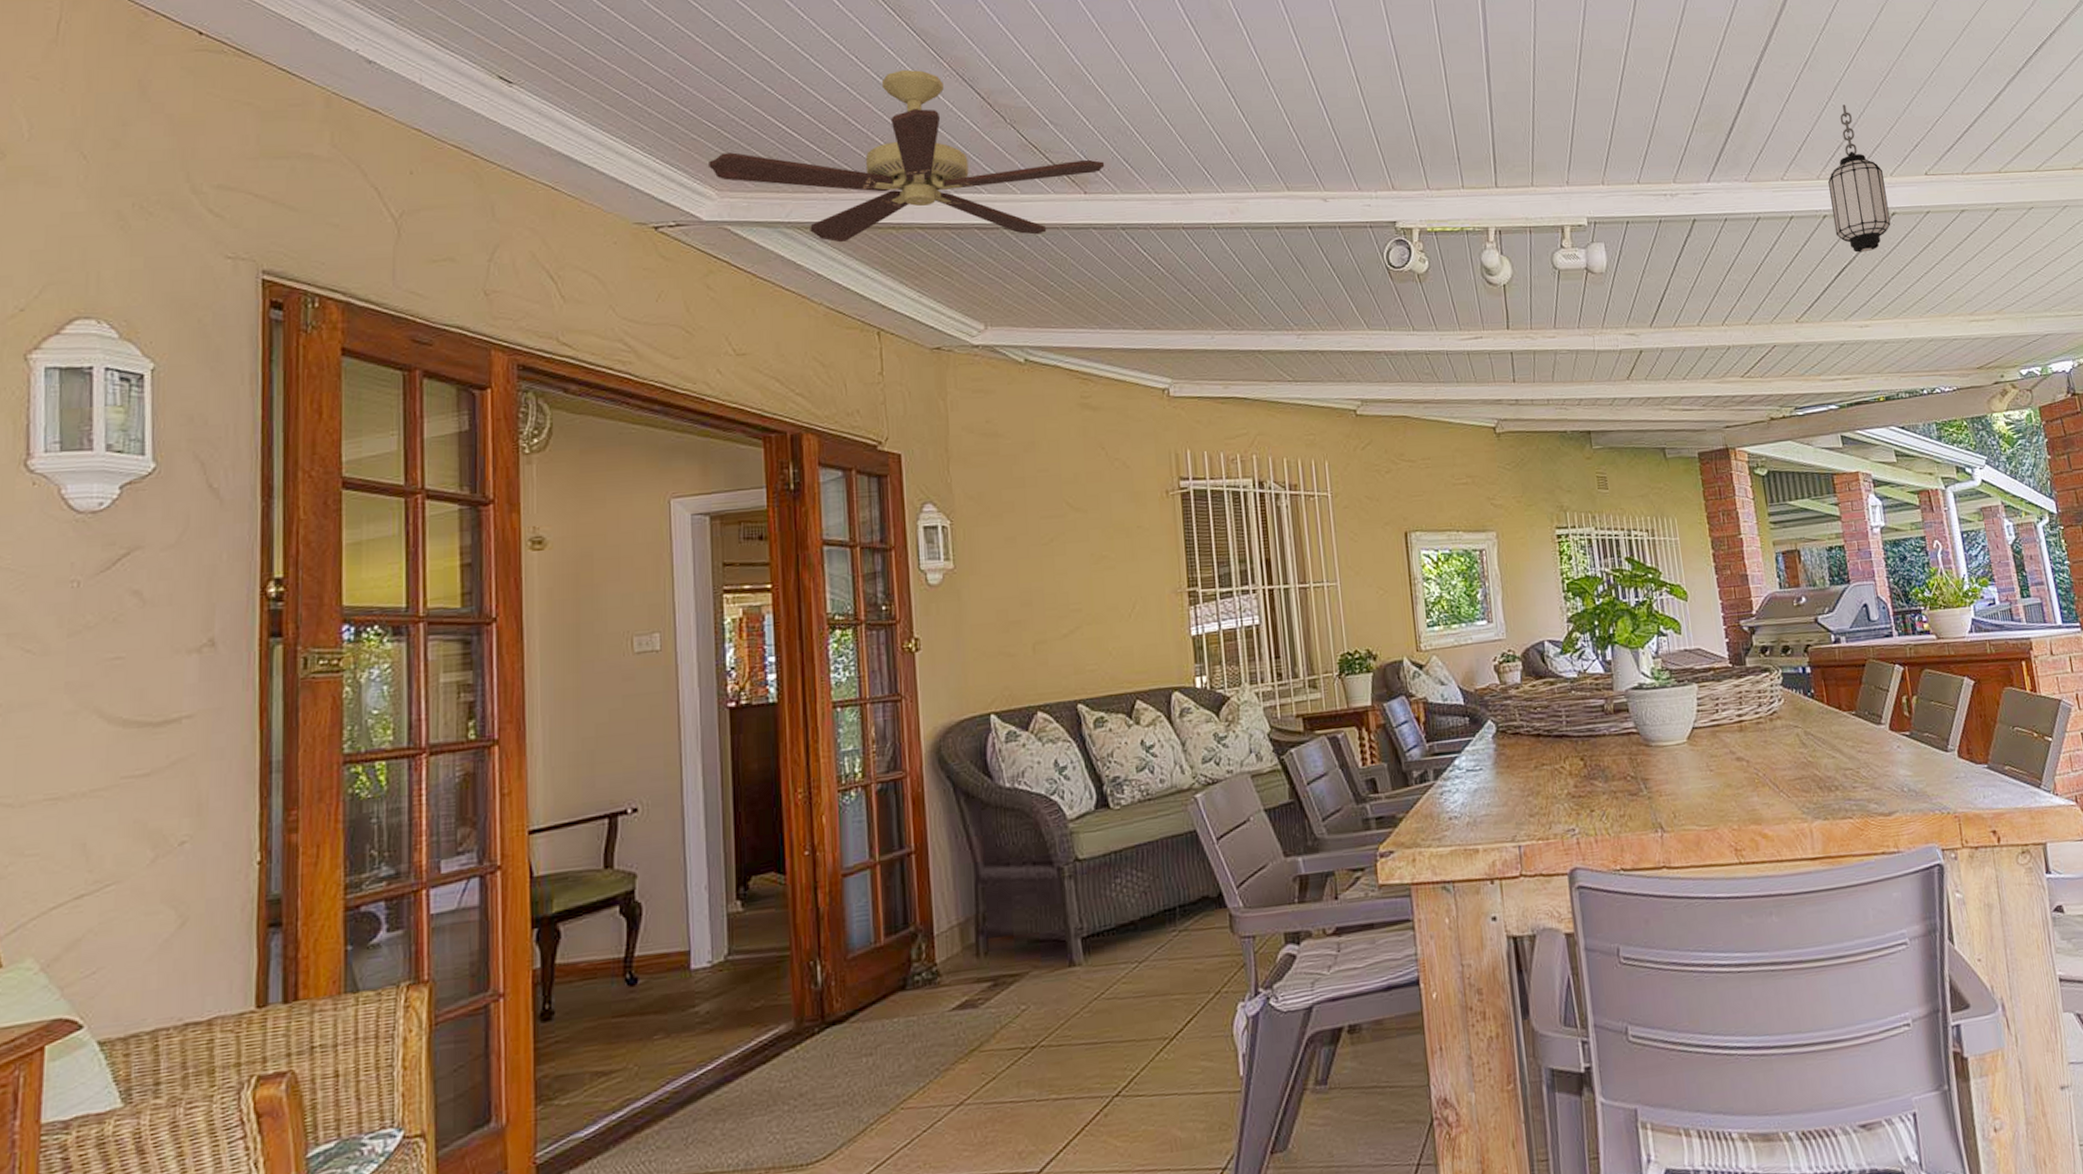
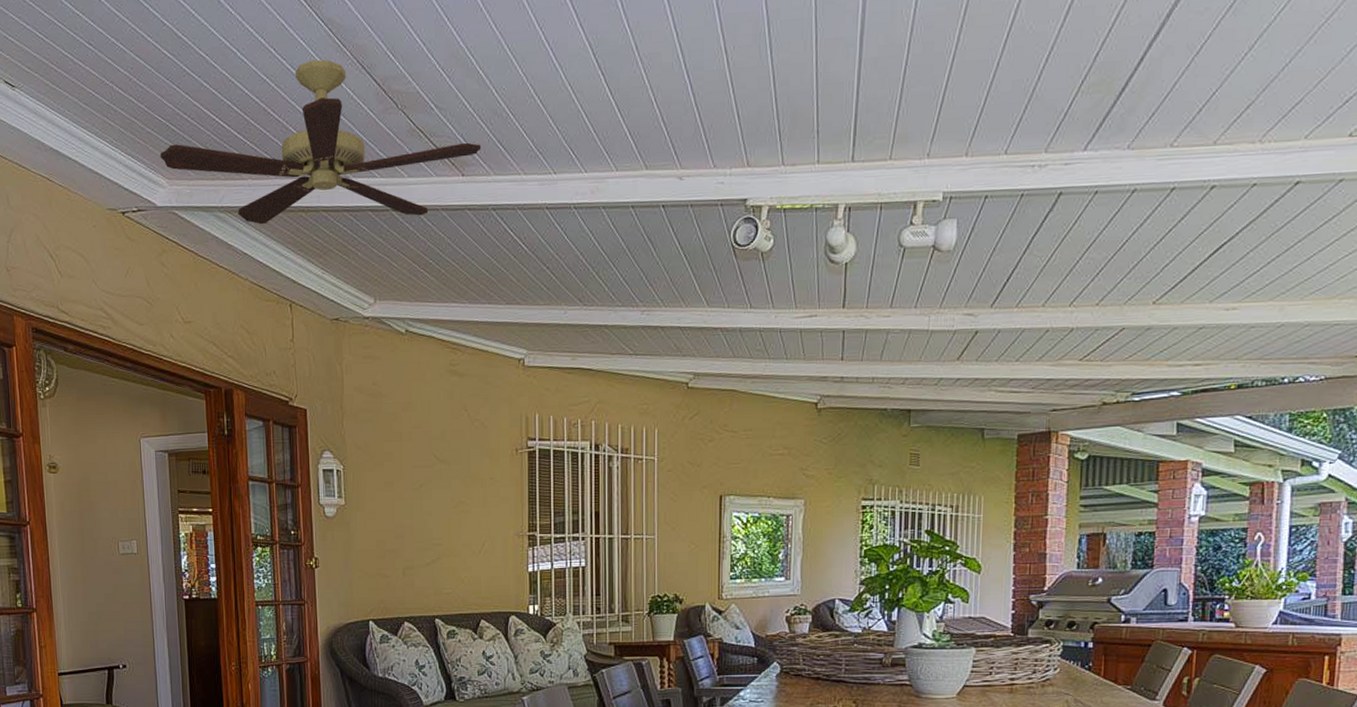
hanging lantern: present [1828,105,1891,253] -> none [1221,55,1296,228]

